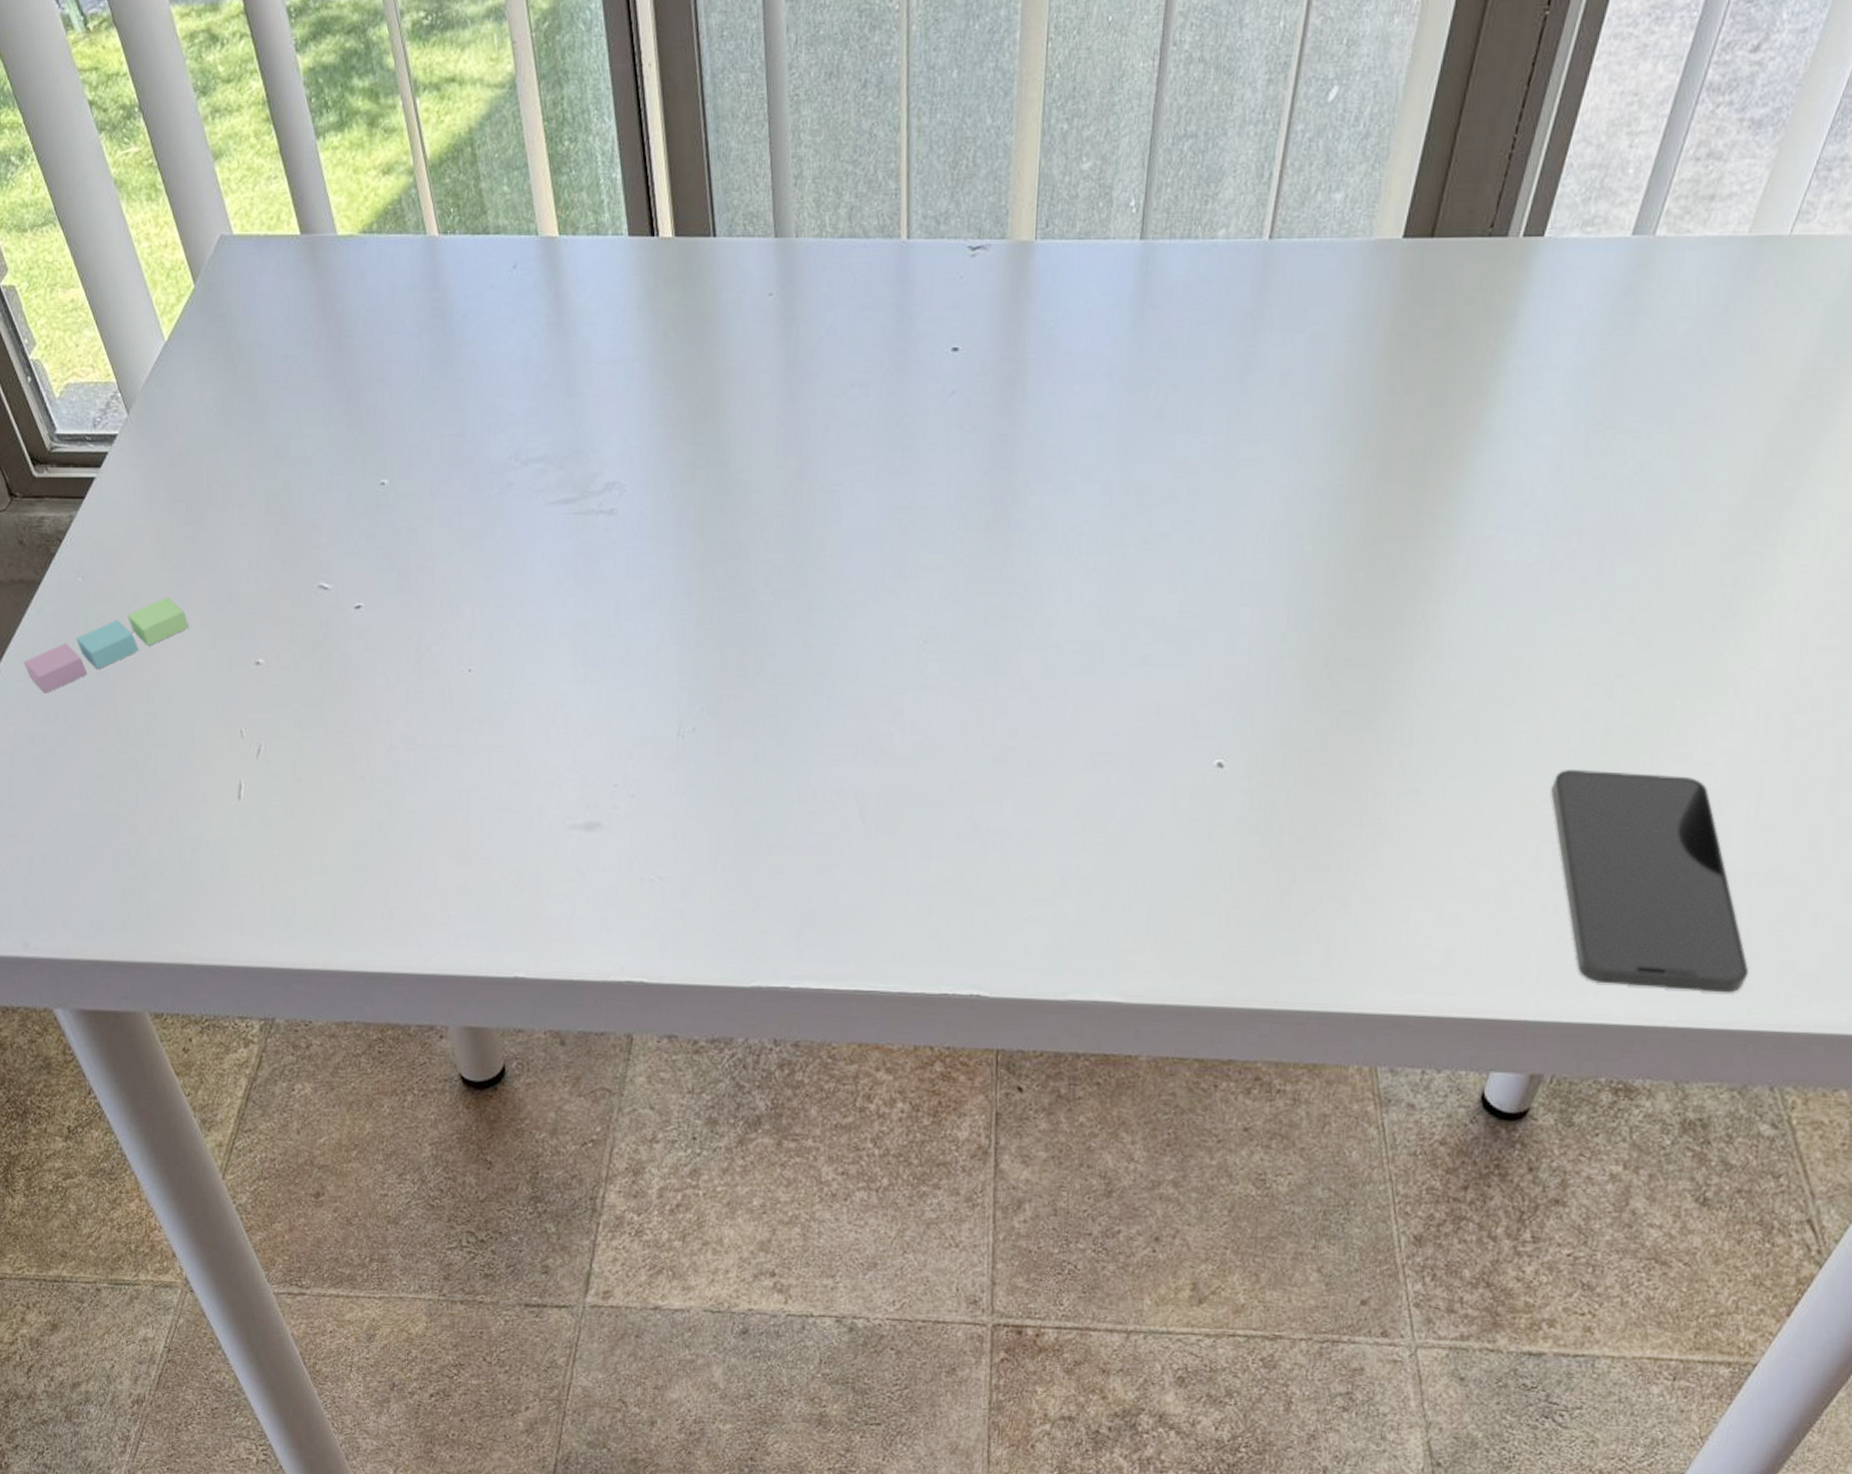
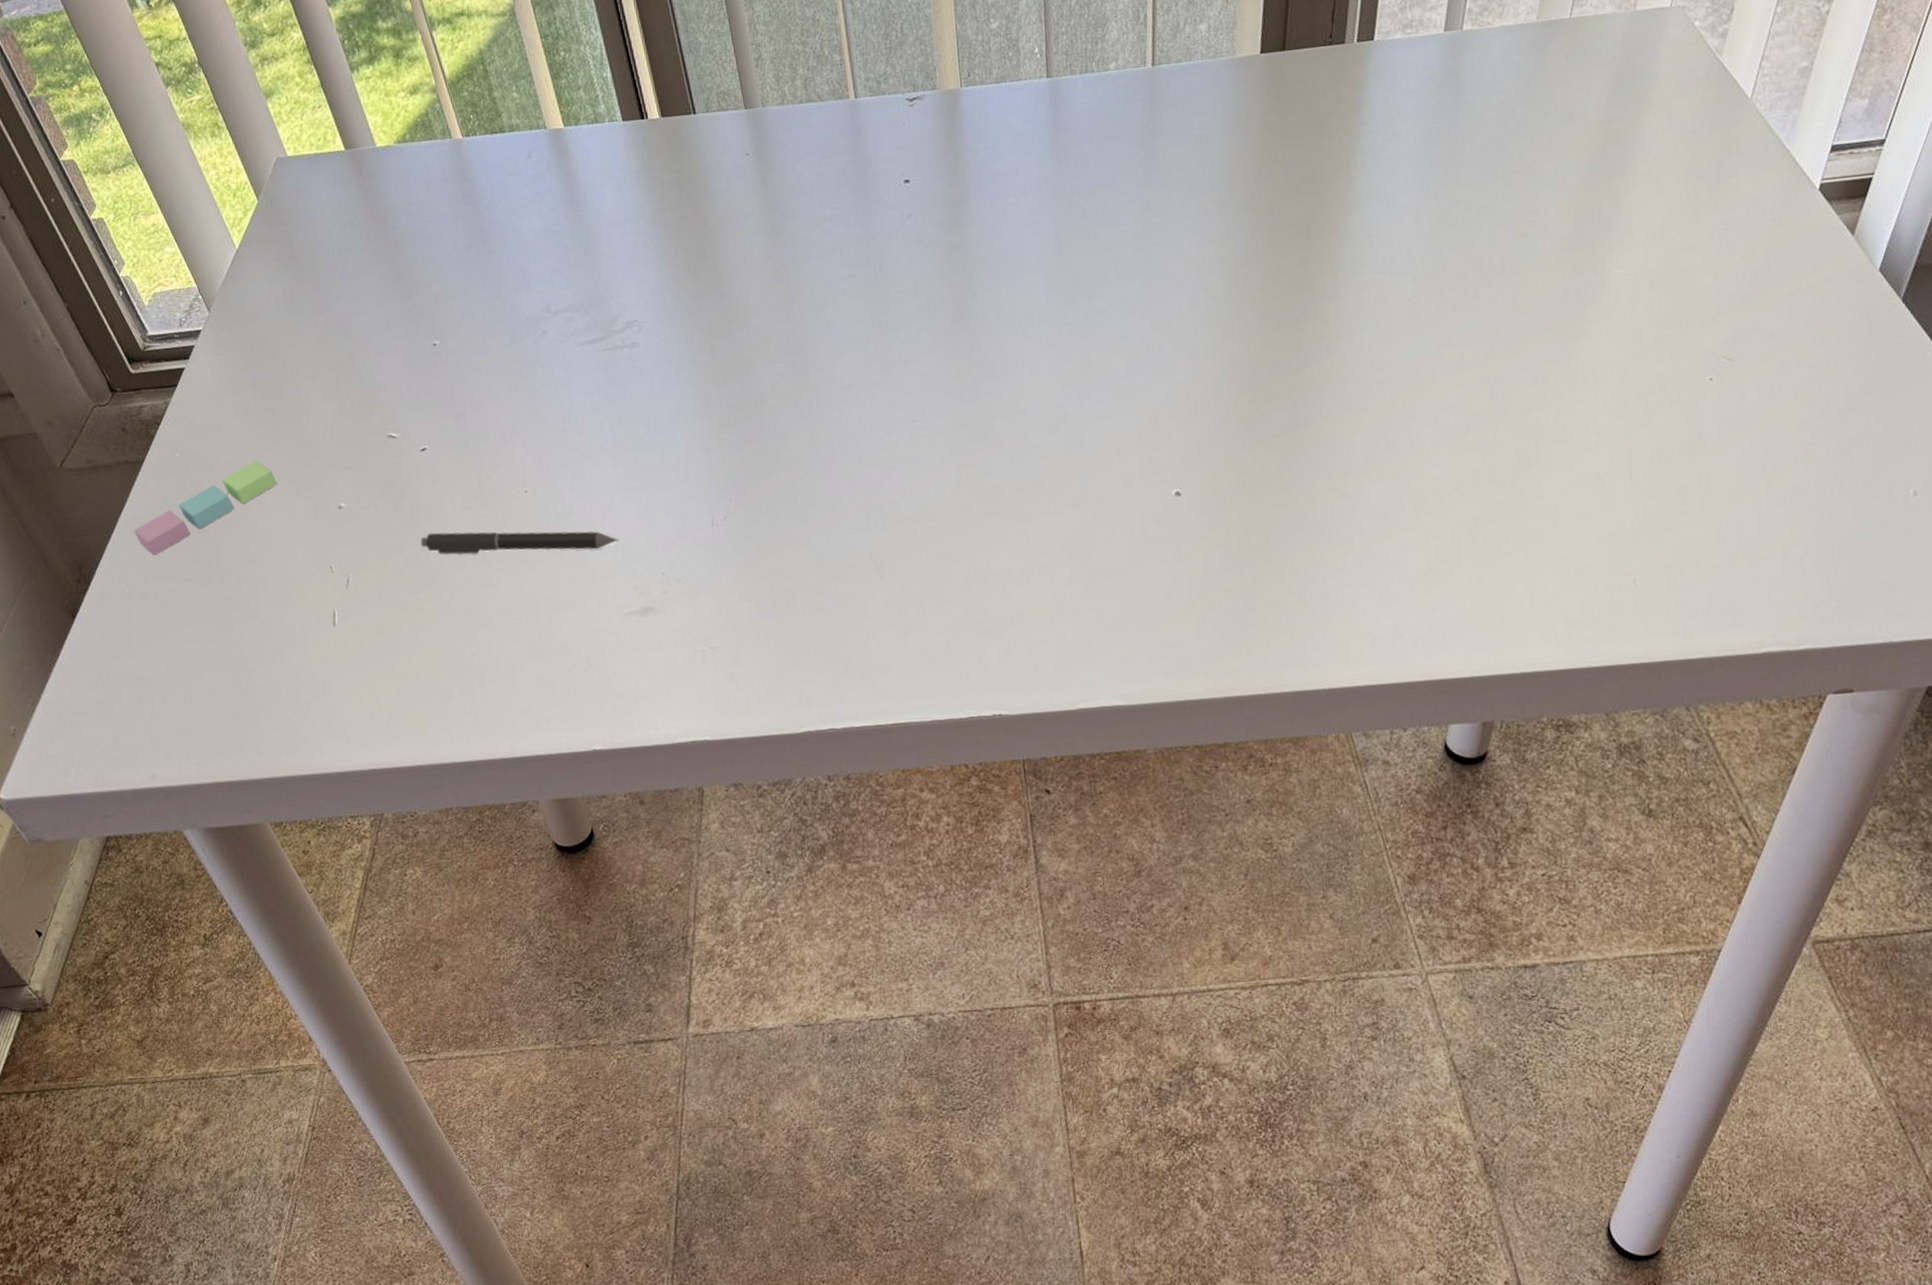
pen: none [345,706,570,748] -> present [420,531,619,555]
phone: present [1551,769,1749,993] -> none [1458,456,1650,637]

